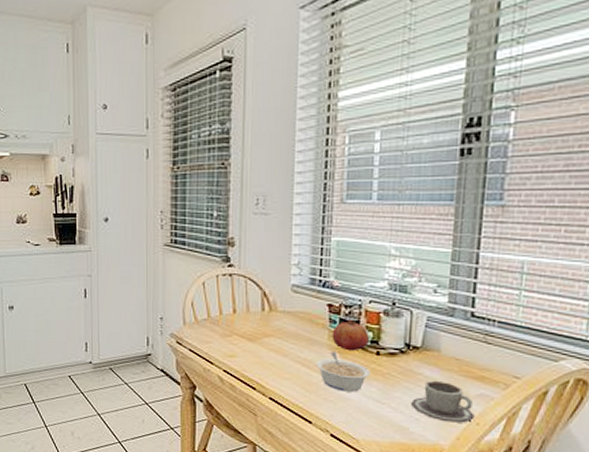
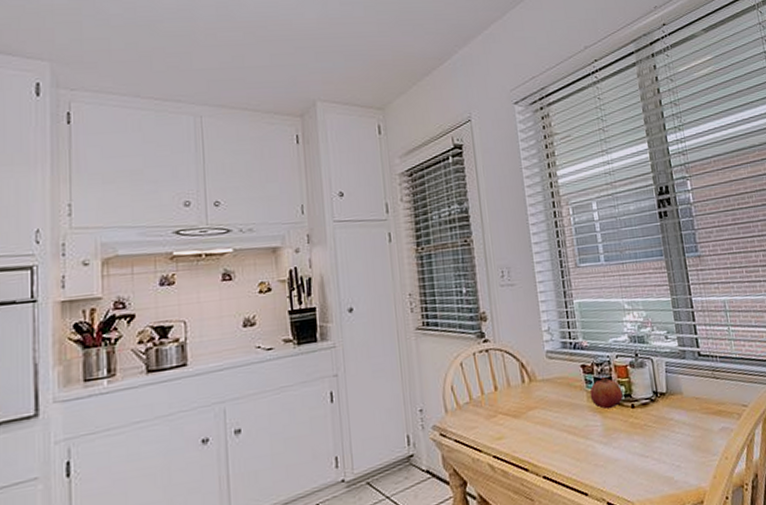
legume: present [316,352,370,392] -> none [581,413,630,453]
cup: present [411,380,475,423] -> none [670,422,723,463]

